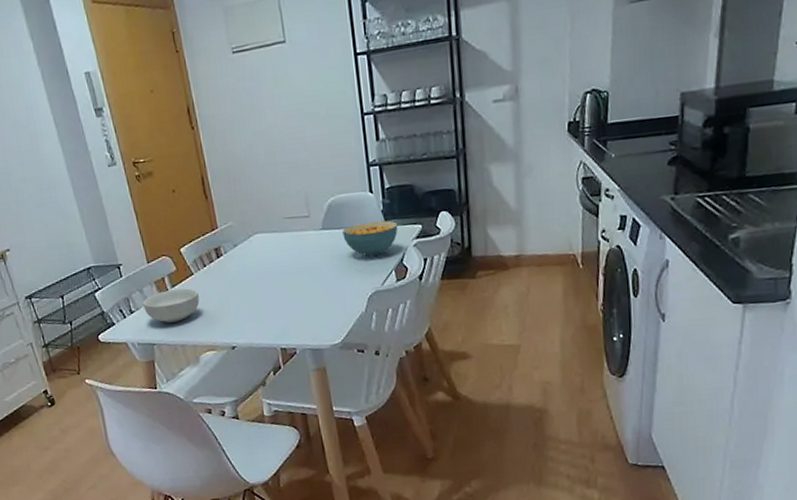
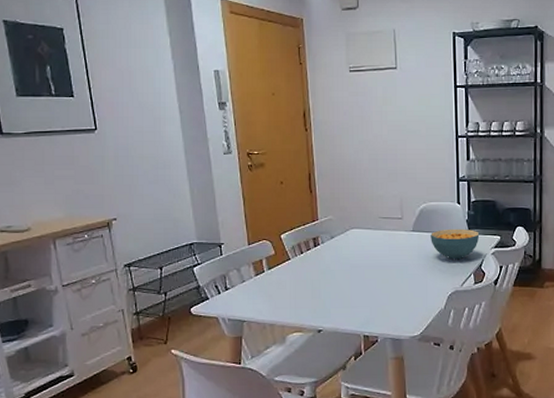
cereal bowl: present [143,288,200,323] -> none [239,271,293,302]

